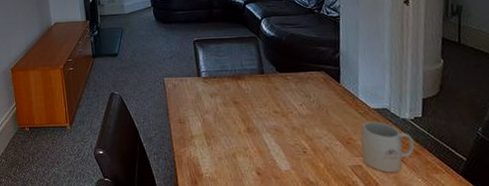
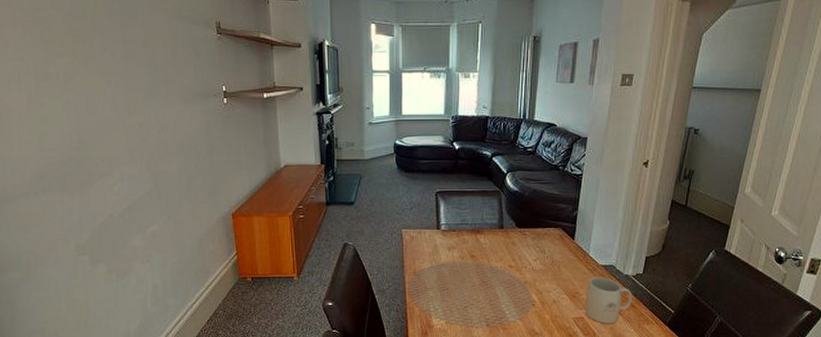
place mat: none [174,107,304,177] -> present [408,261,534,328]

